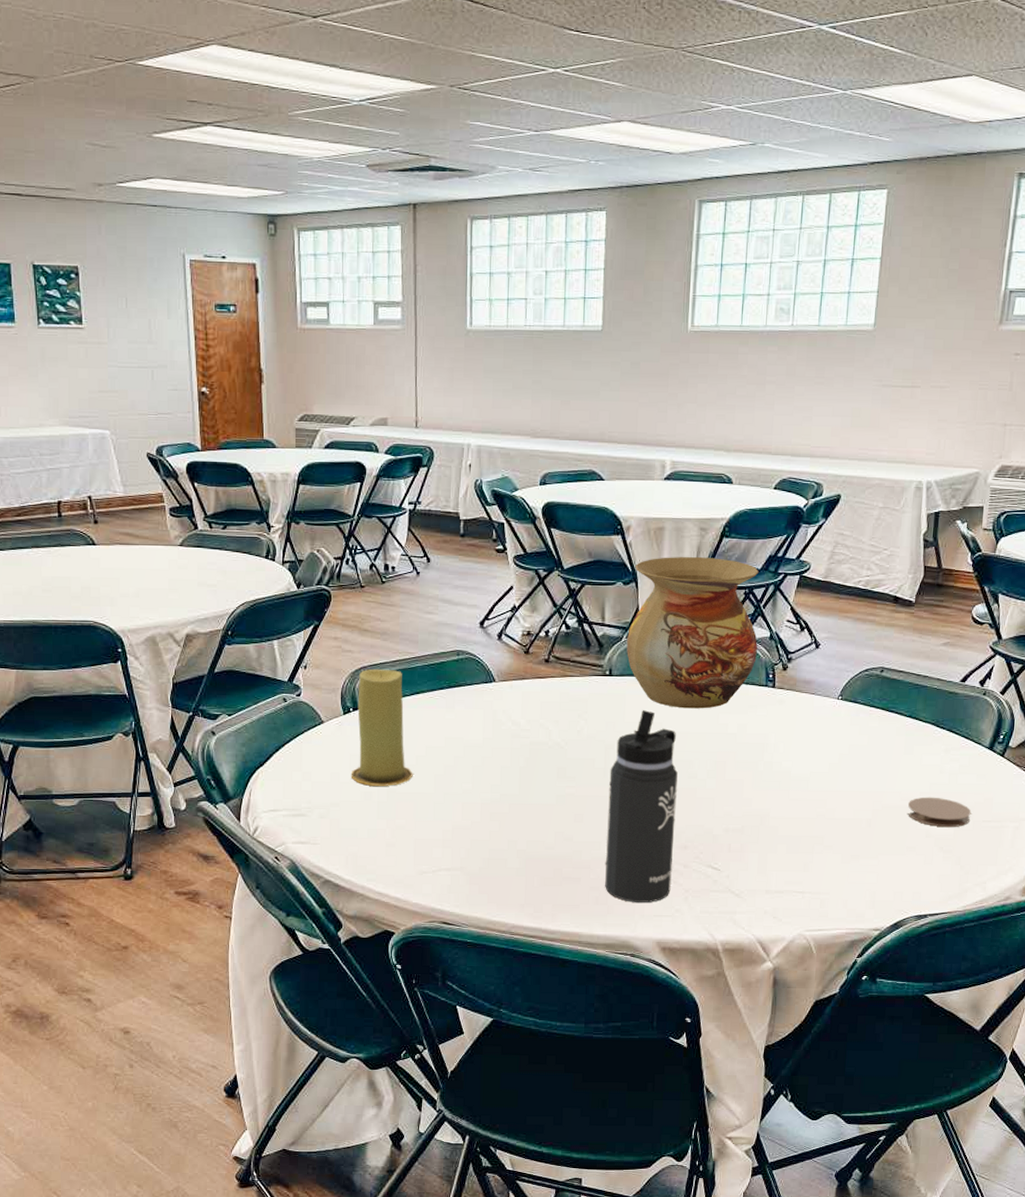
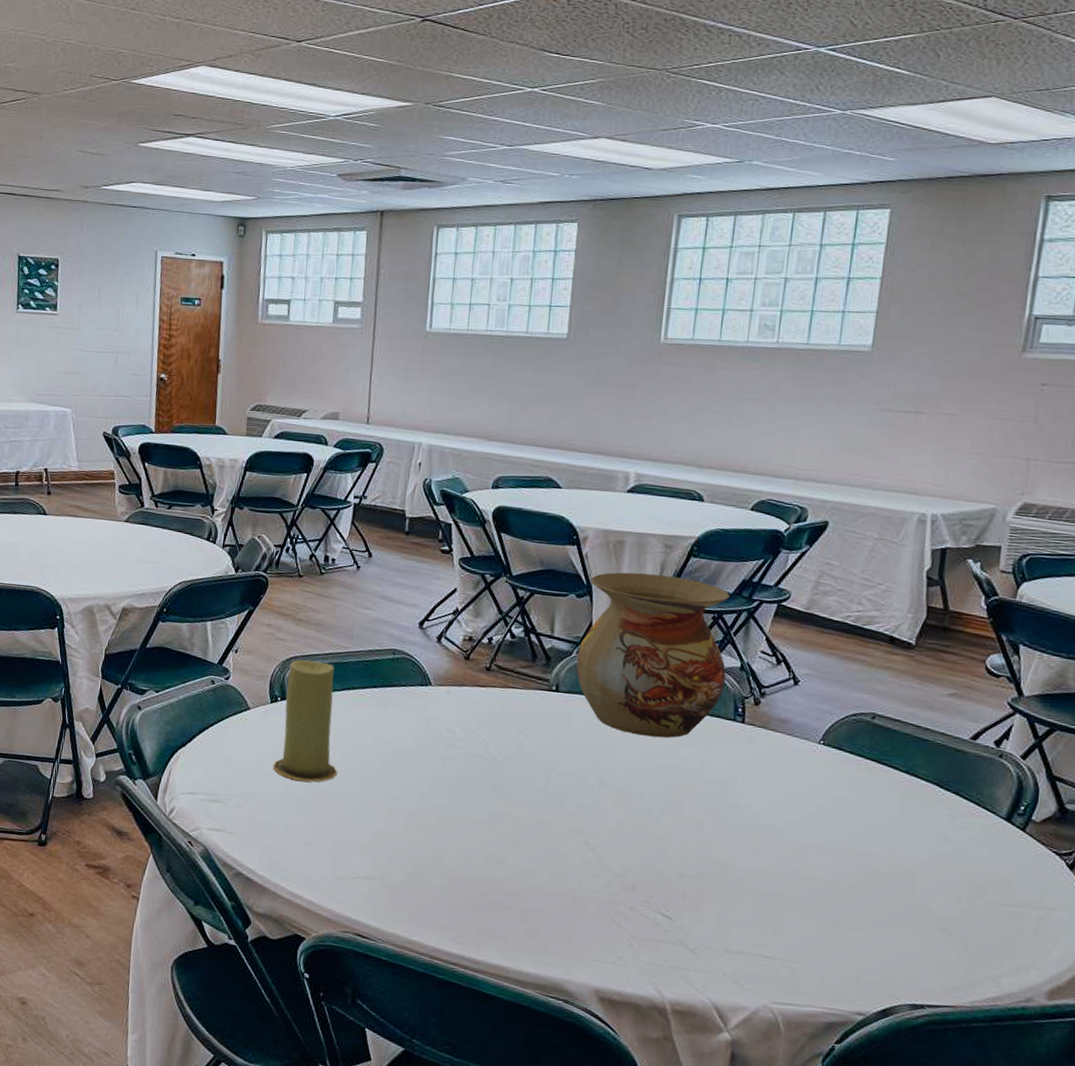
thermos bottle: present [605,710,678,903] -> none [538,732,628,945]
coaster: present [908,797,971,828] -> none [902,866,983,907]

